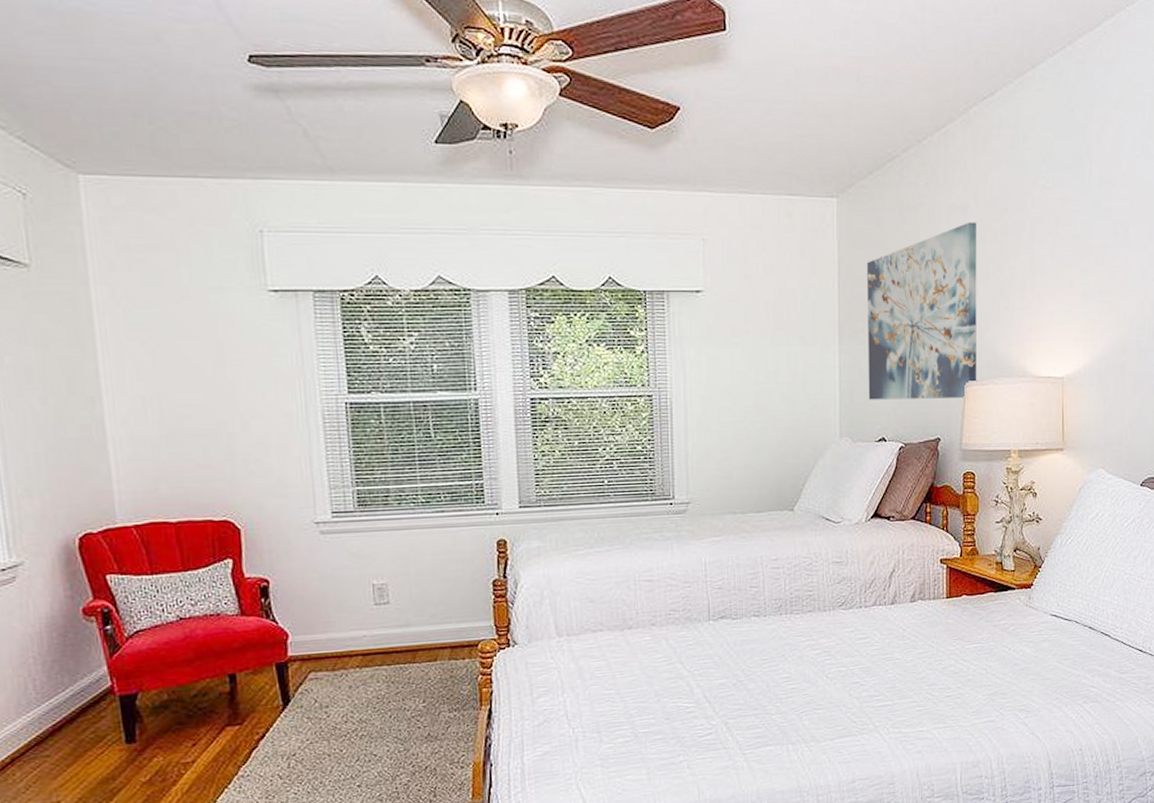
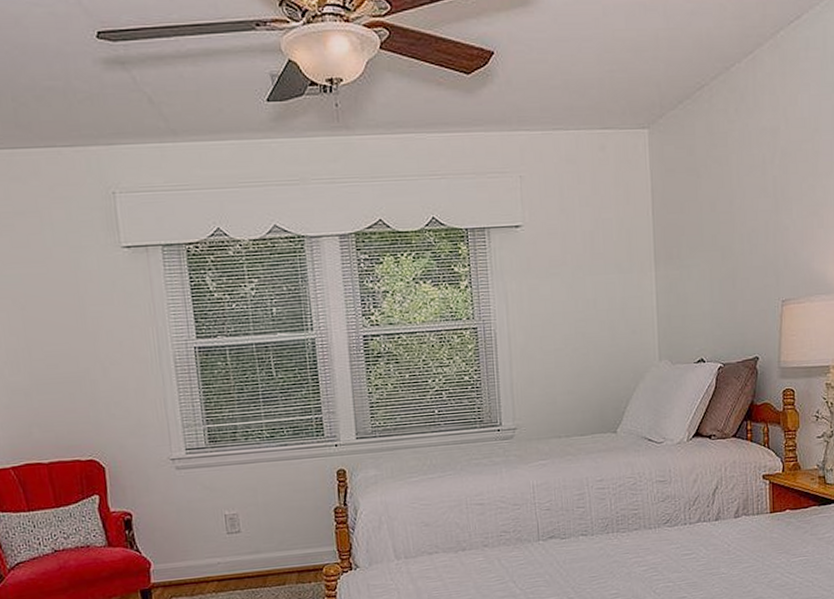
wall art: present [867,222,977,400] -> none [680,143,794,323]

